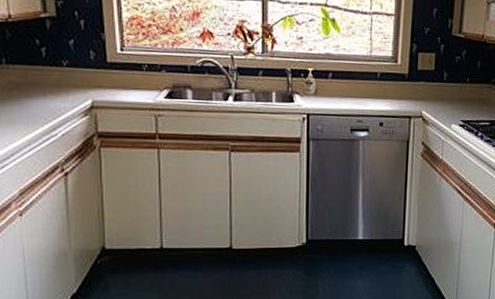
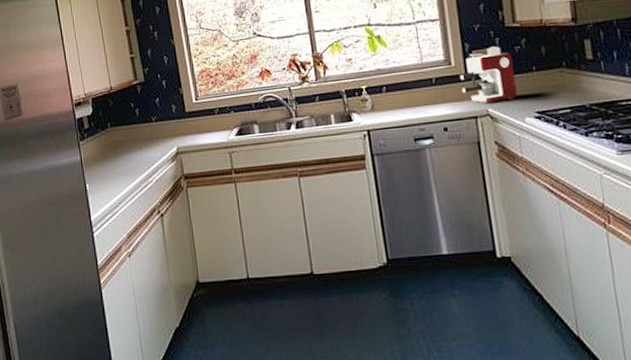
coffee maker: none [402,52,452,105] -> present [459,46,518,103]

